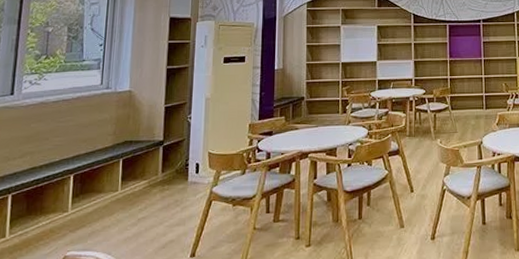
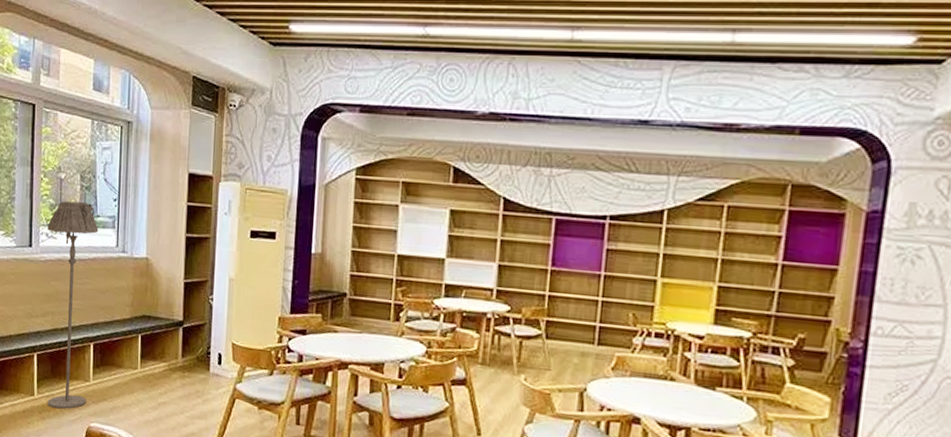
floor lamp: none [20,50,84,245] -> present [47,201,99,409]

